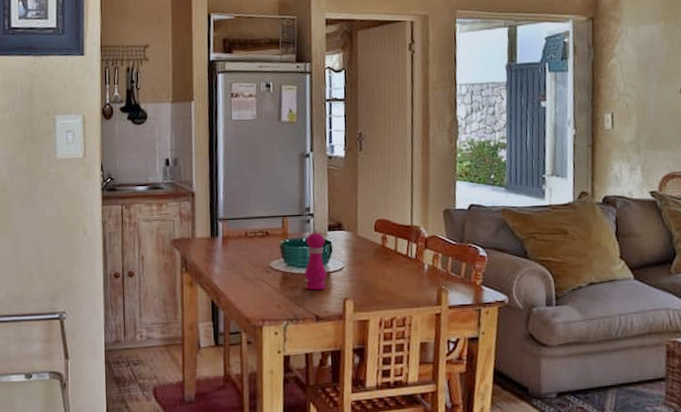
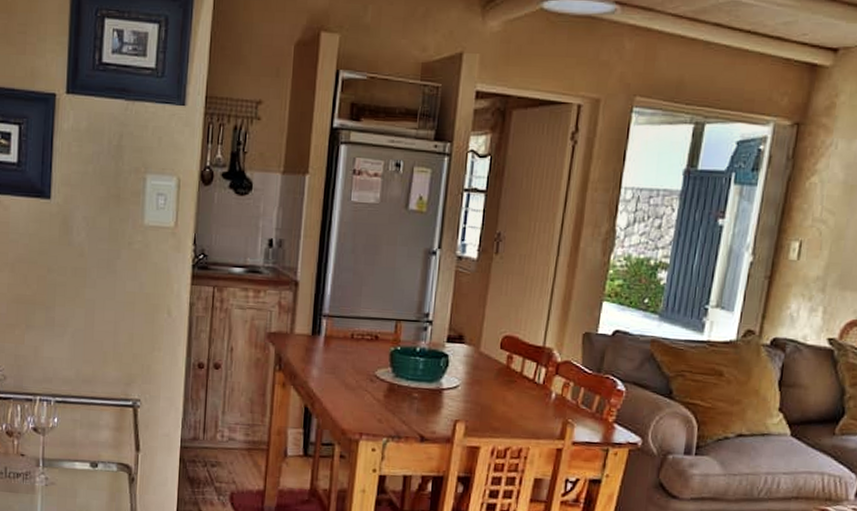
pepper mill: present [304,228,327,291] -> none [413,337,442,408]

